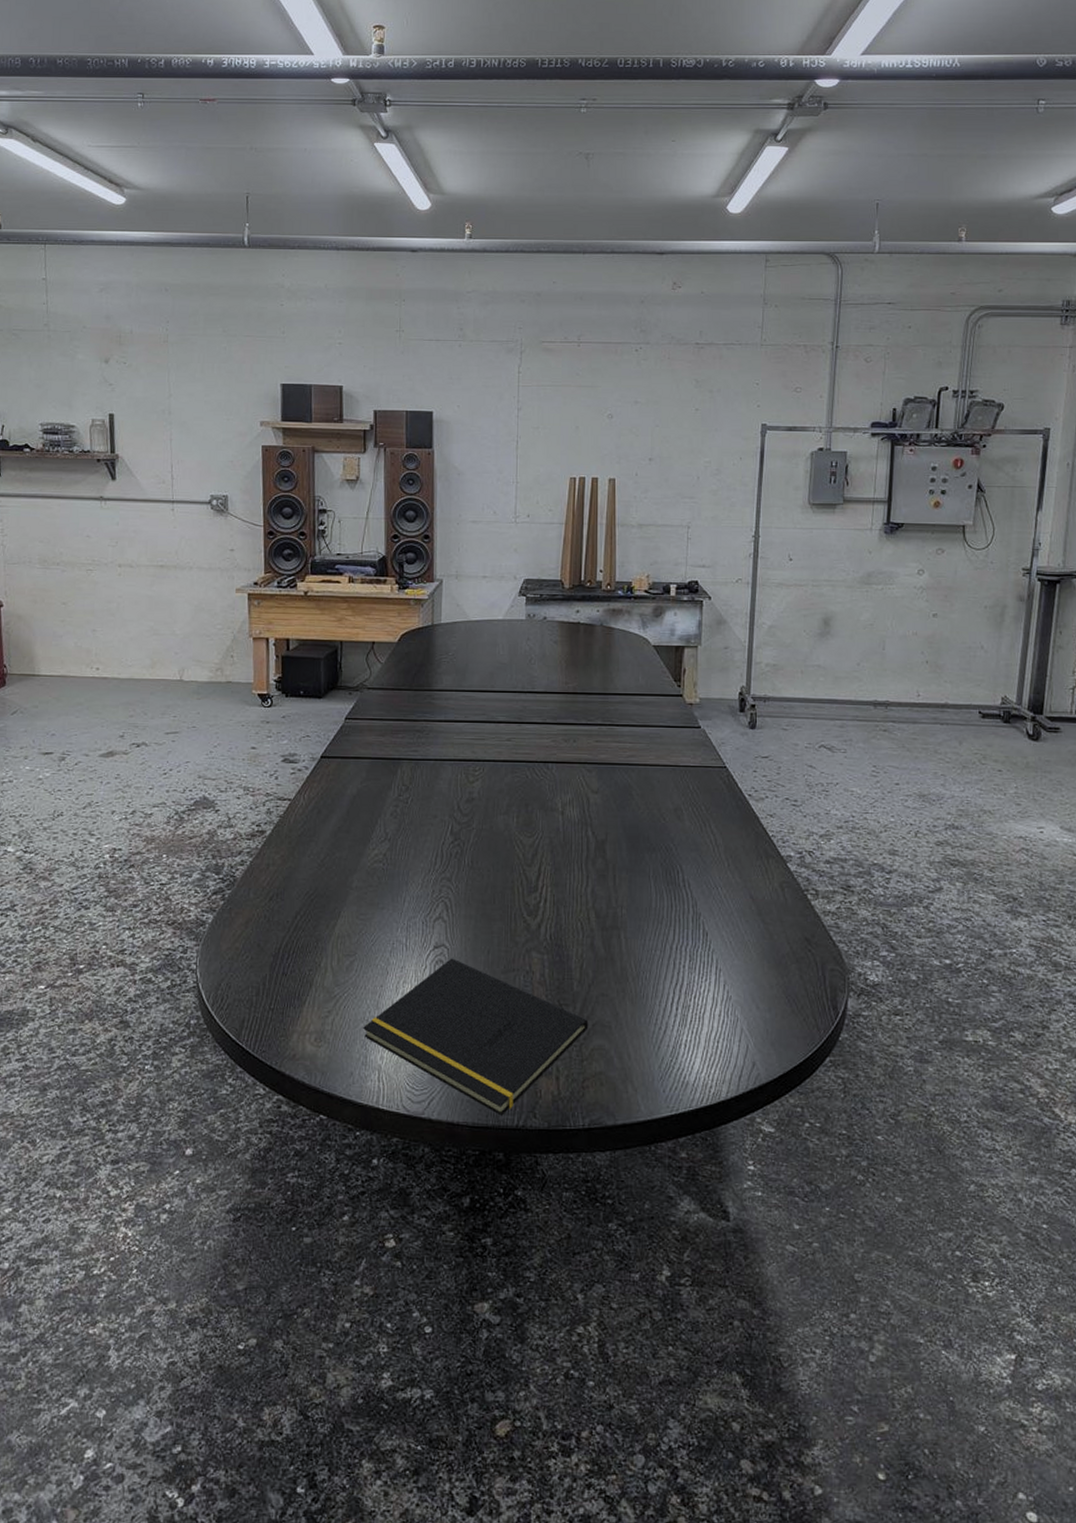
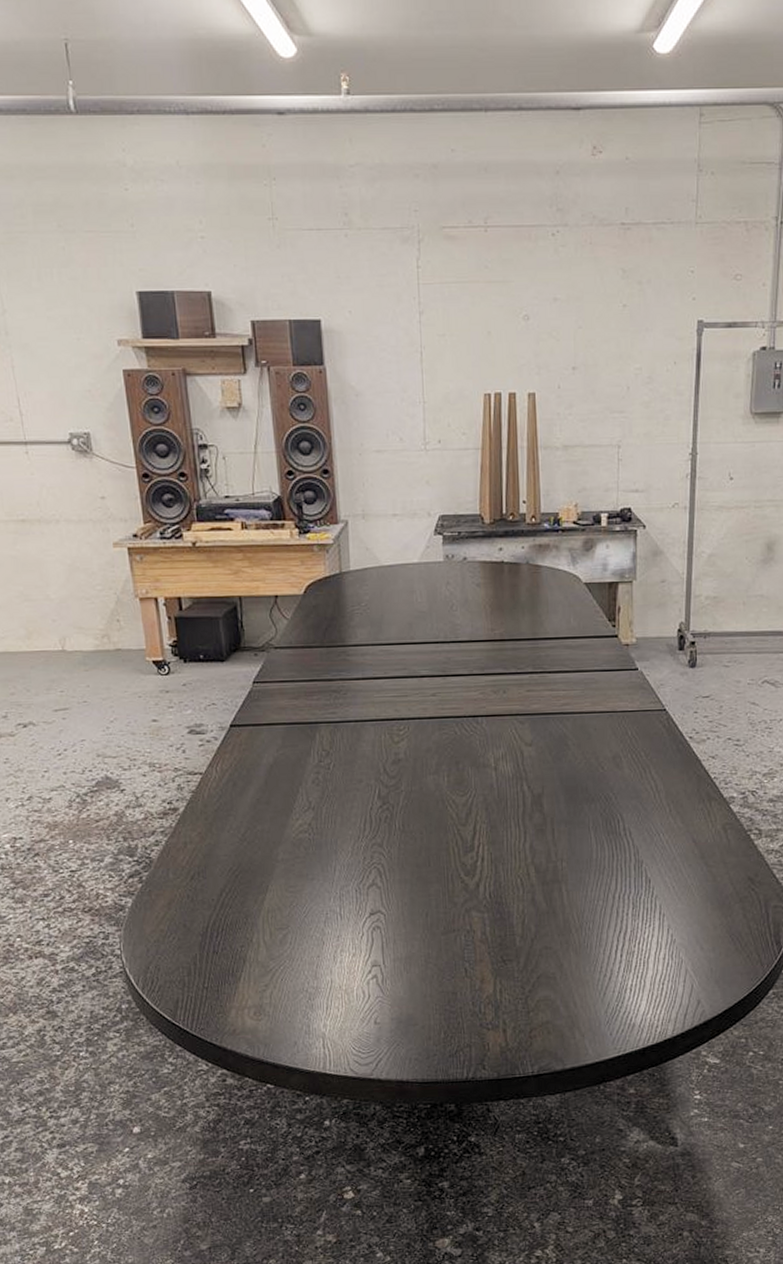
notepad: present [363,958,589,1116] -> none [303,923,533,1070]

